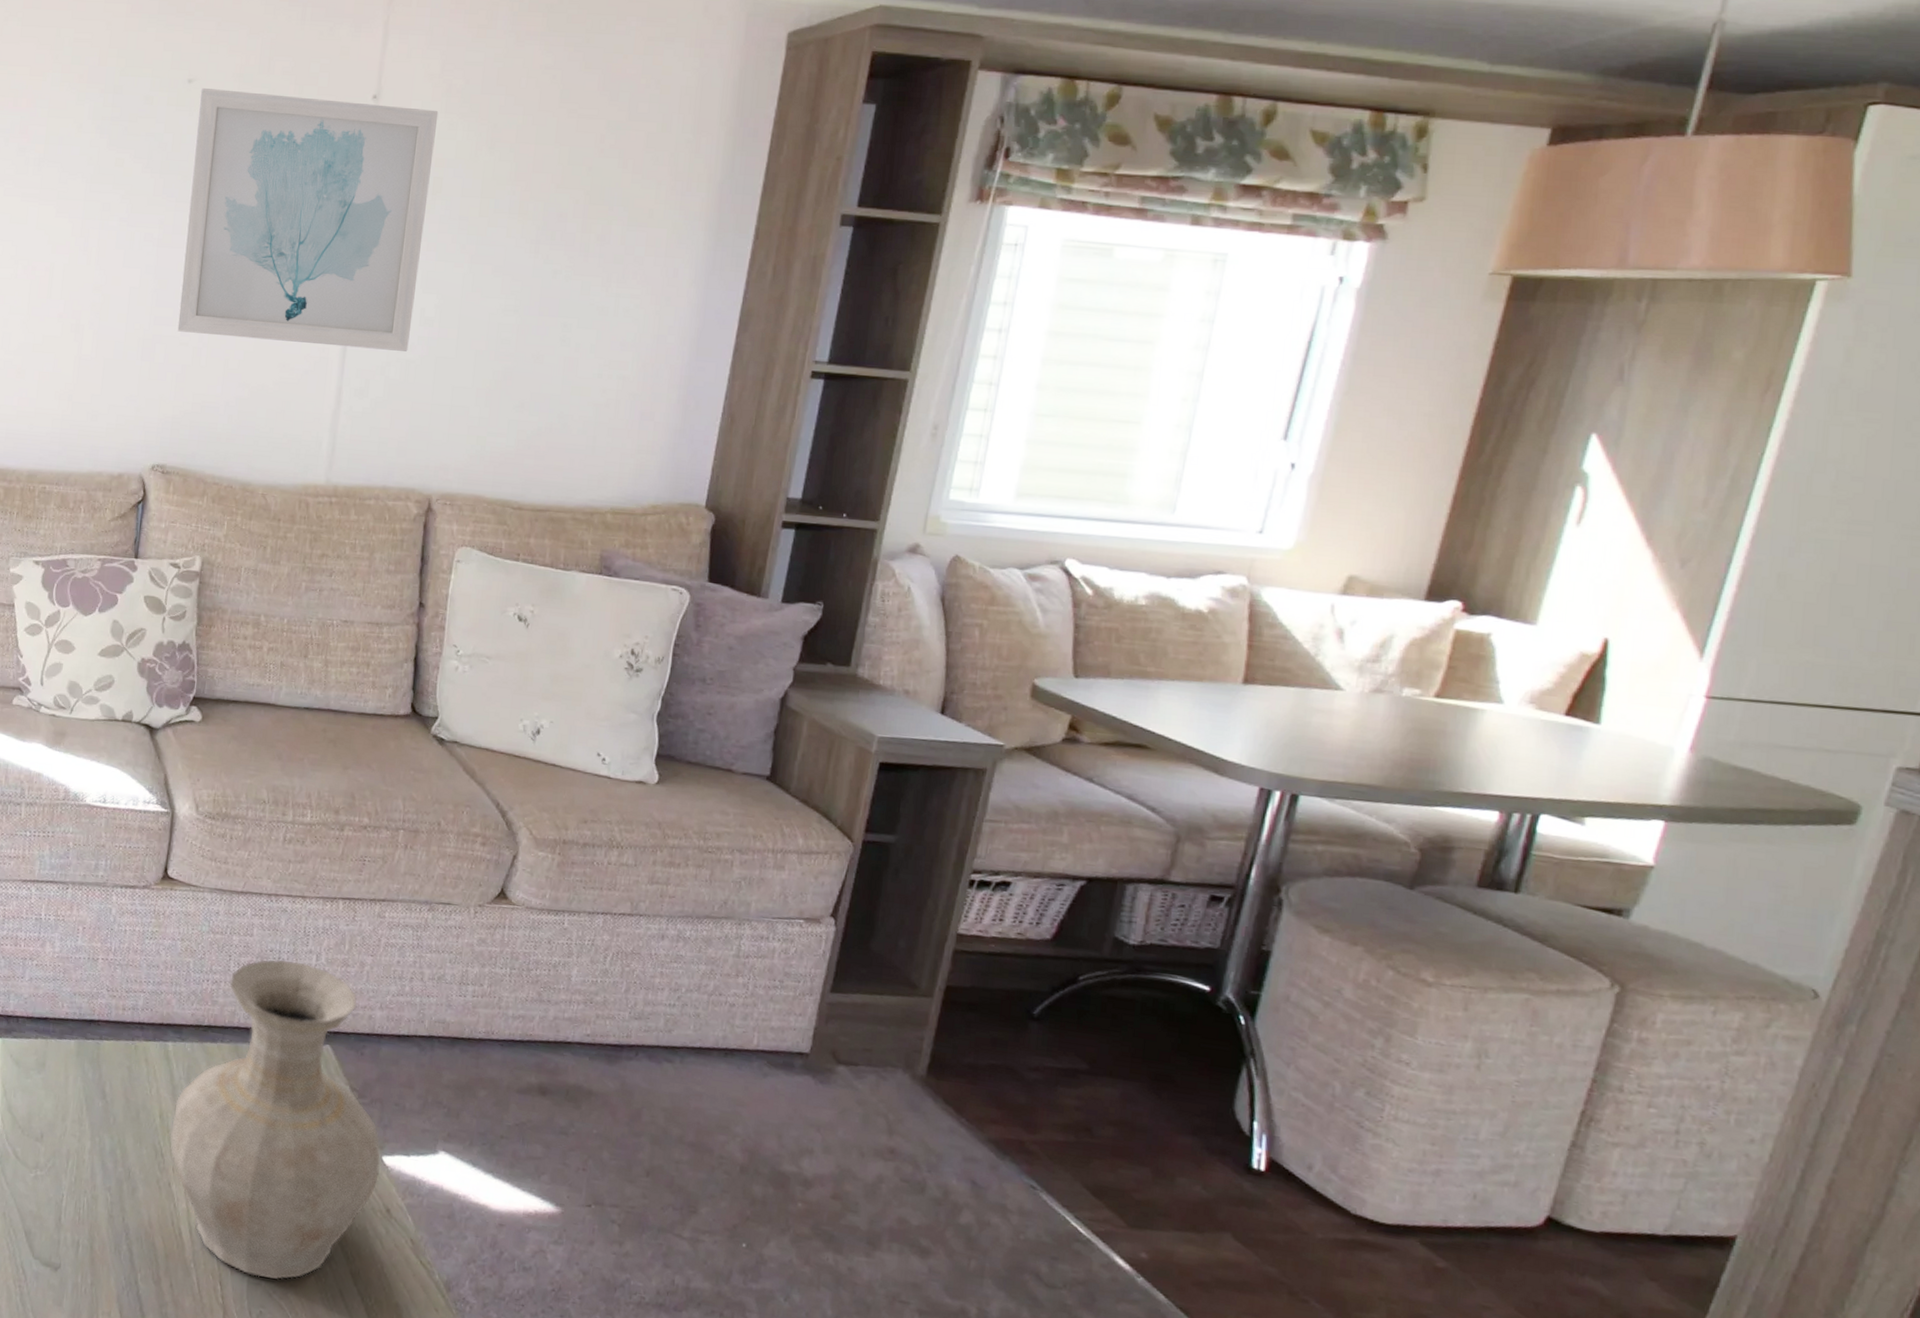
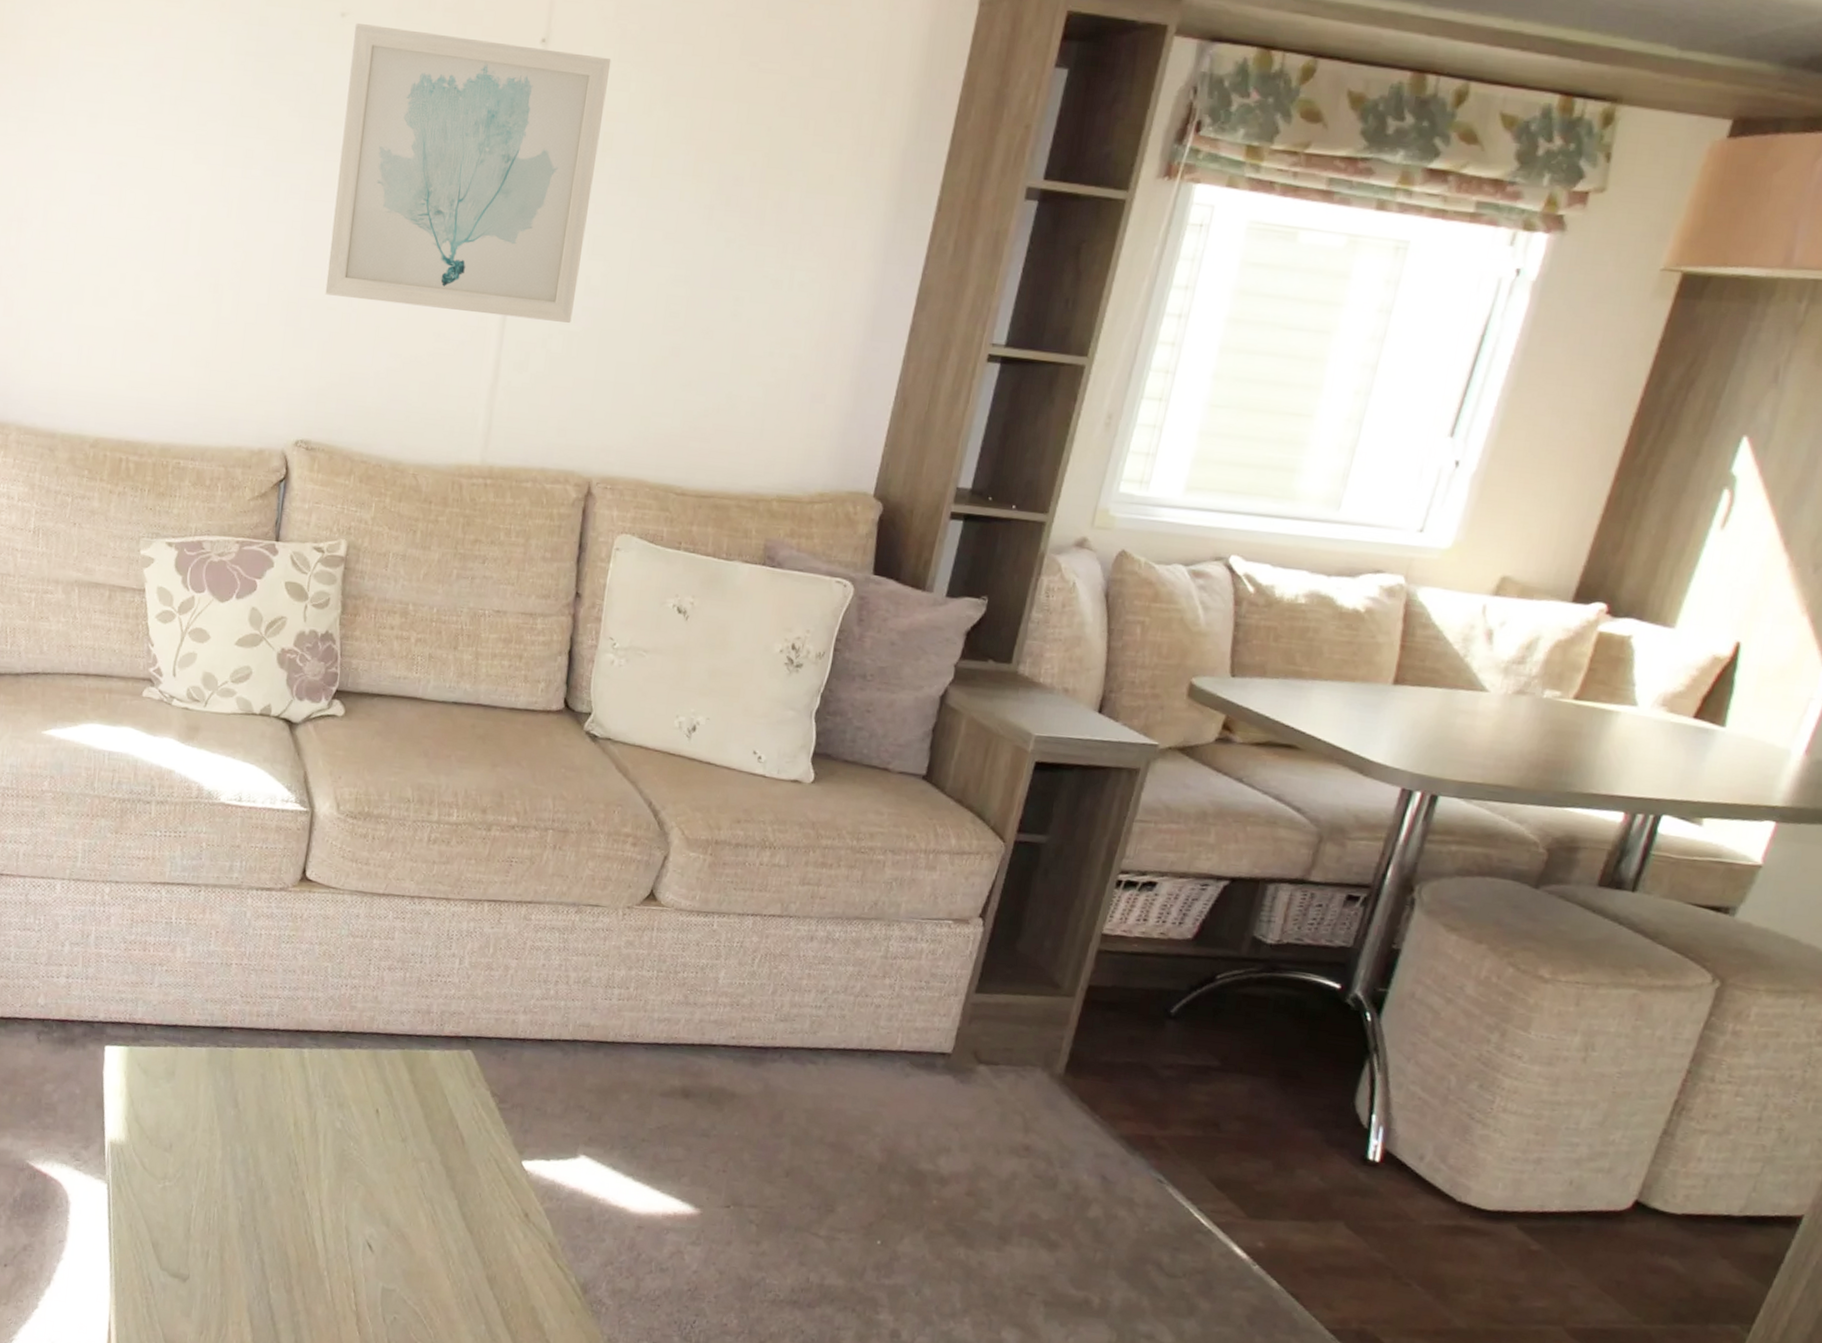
vase: present [170,959,381,1280] -> none [304,963,521,1286]

